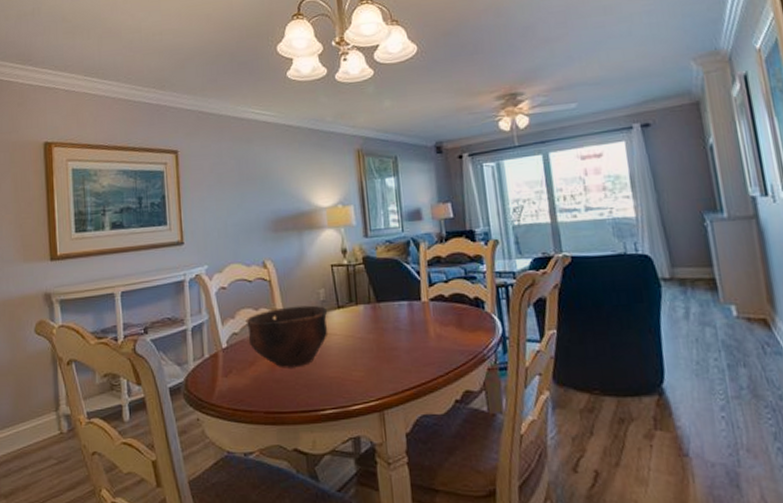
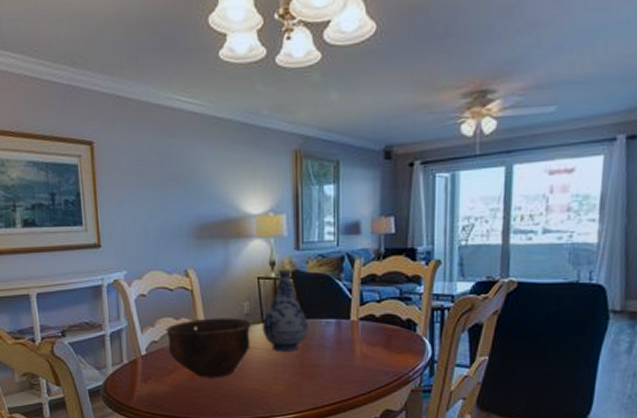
vase: none [338,256,382,336] -> present [262,270,308,351]

